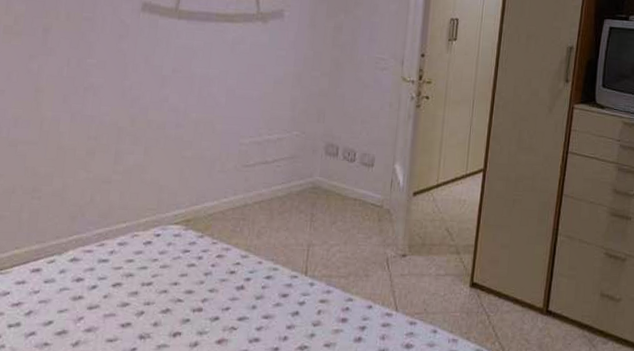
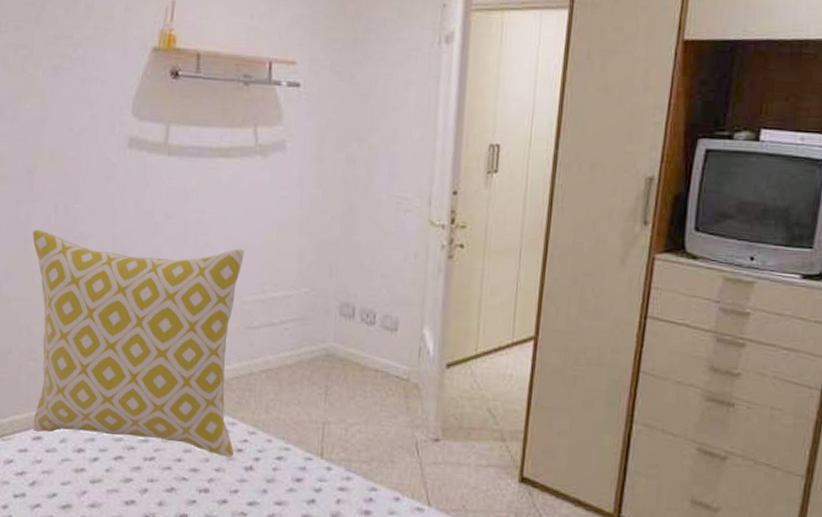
pillow: none [32,80,244,279] -> present [32,229,244,458]

